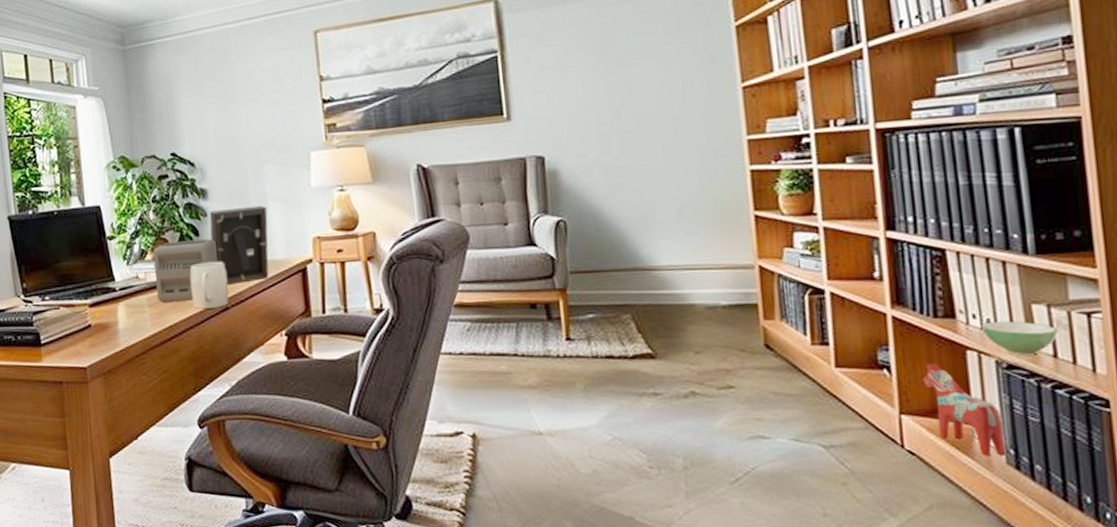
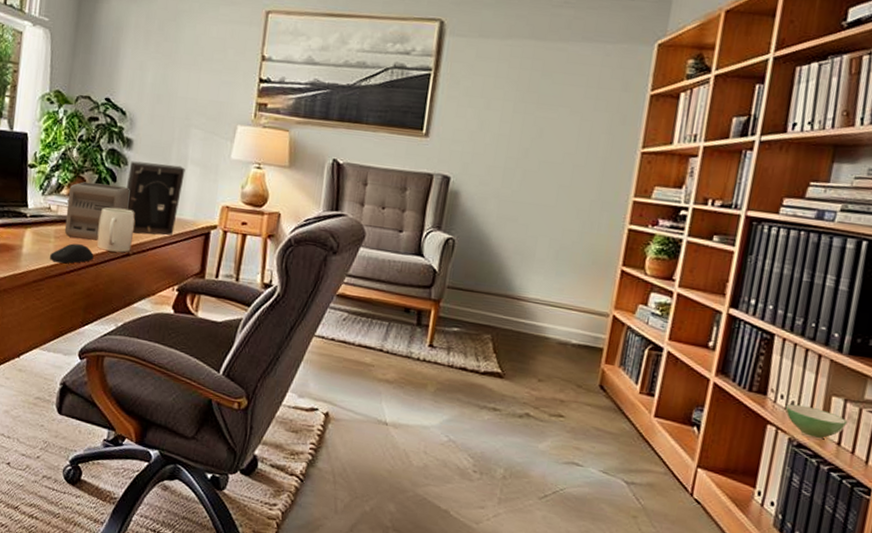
computer mouse: none [148,308,193,332] -> present [50,243,94,264]
decorative figurine: present [923,363,1006,456] -> none [724,429,780,519]

